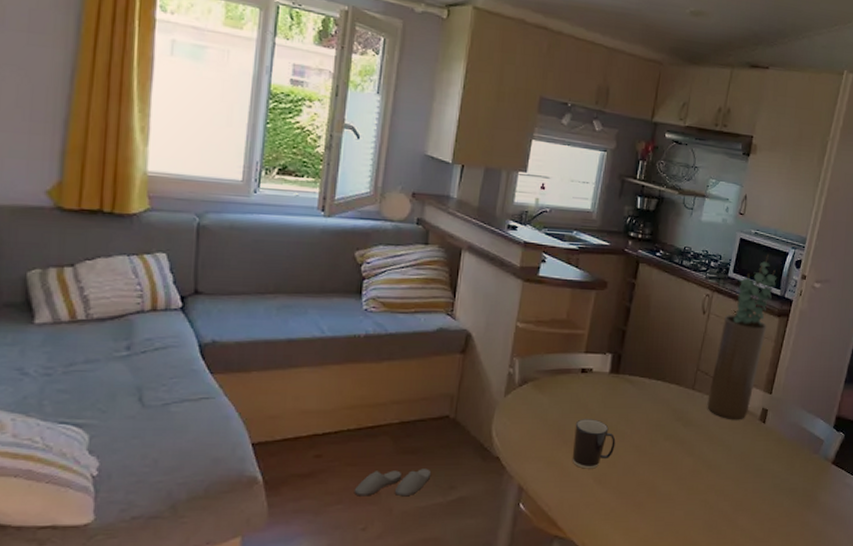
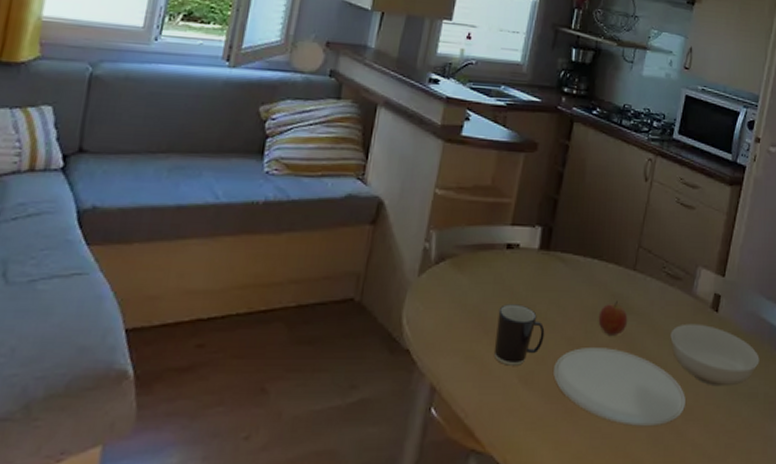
slippers: present [354,469,432,497] -> none [238,363,330,398]
plate: none [623,454,736,517] -> present [553,348,686,427]
fruit: none [661,415,687,443] -> present [598,301,628,335]
vase: present [707,254,777,419] -> none [650,113,728,307]
bowl: none [724,433,800,484] -> present [670,323,760,387]

